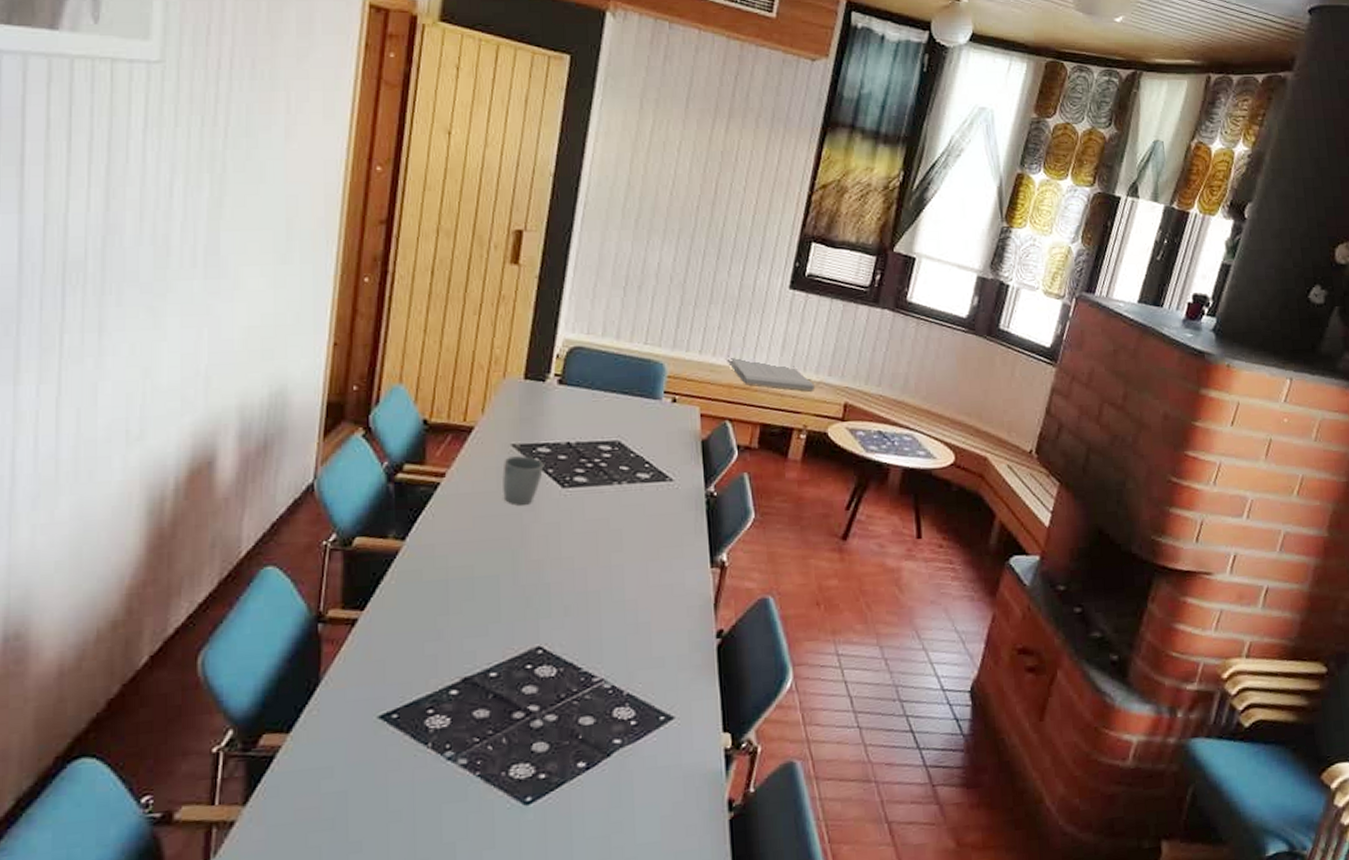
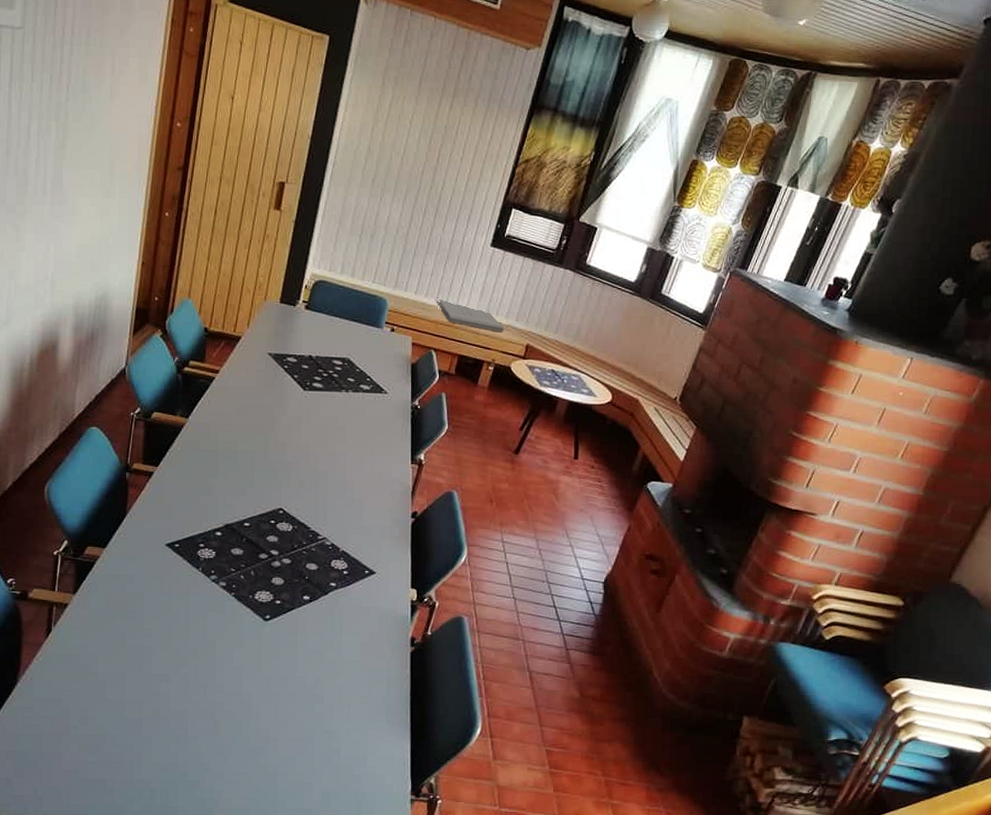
cup: present [502,456,544,505] -> none [260,363,291,401]

